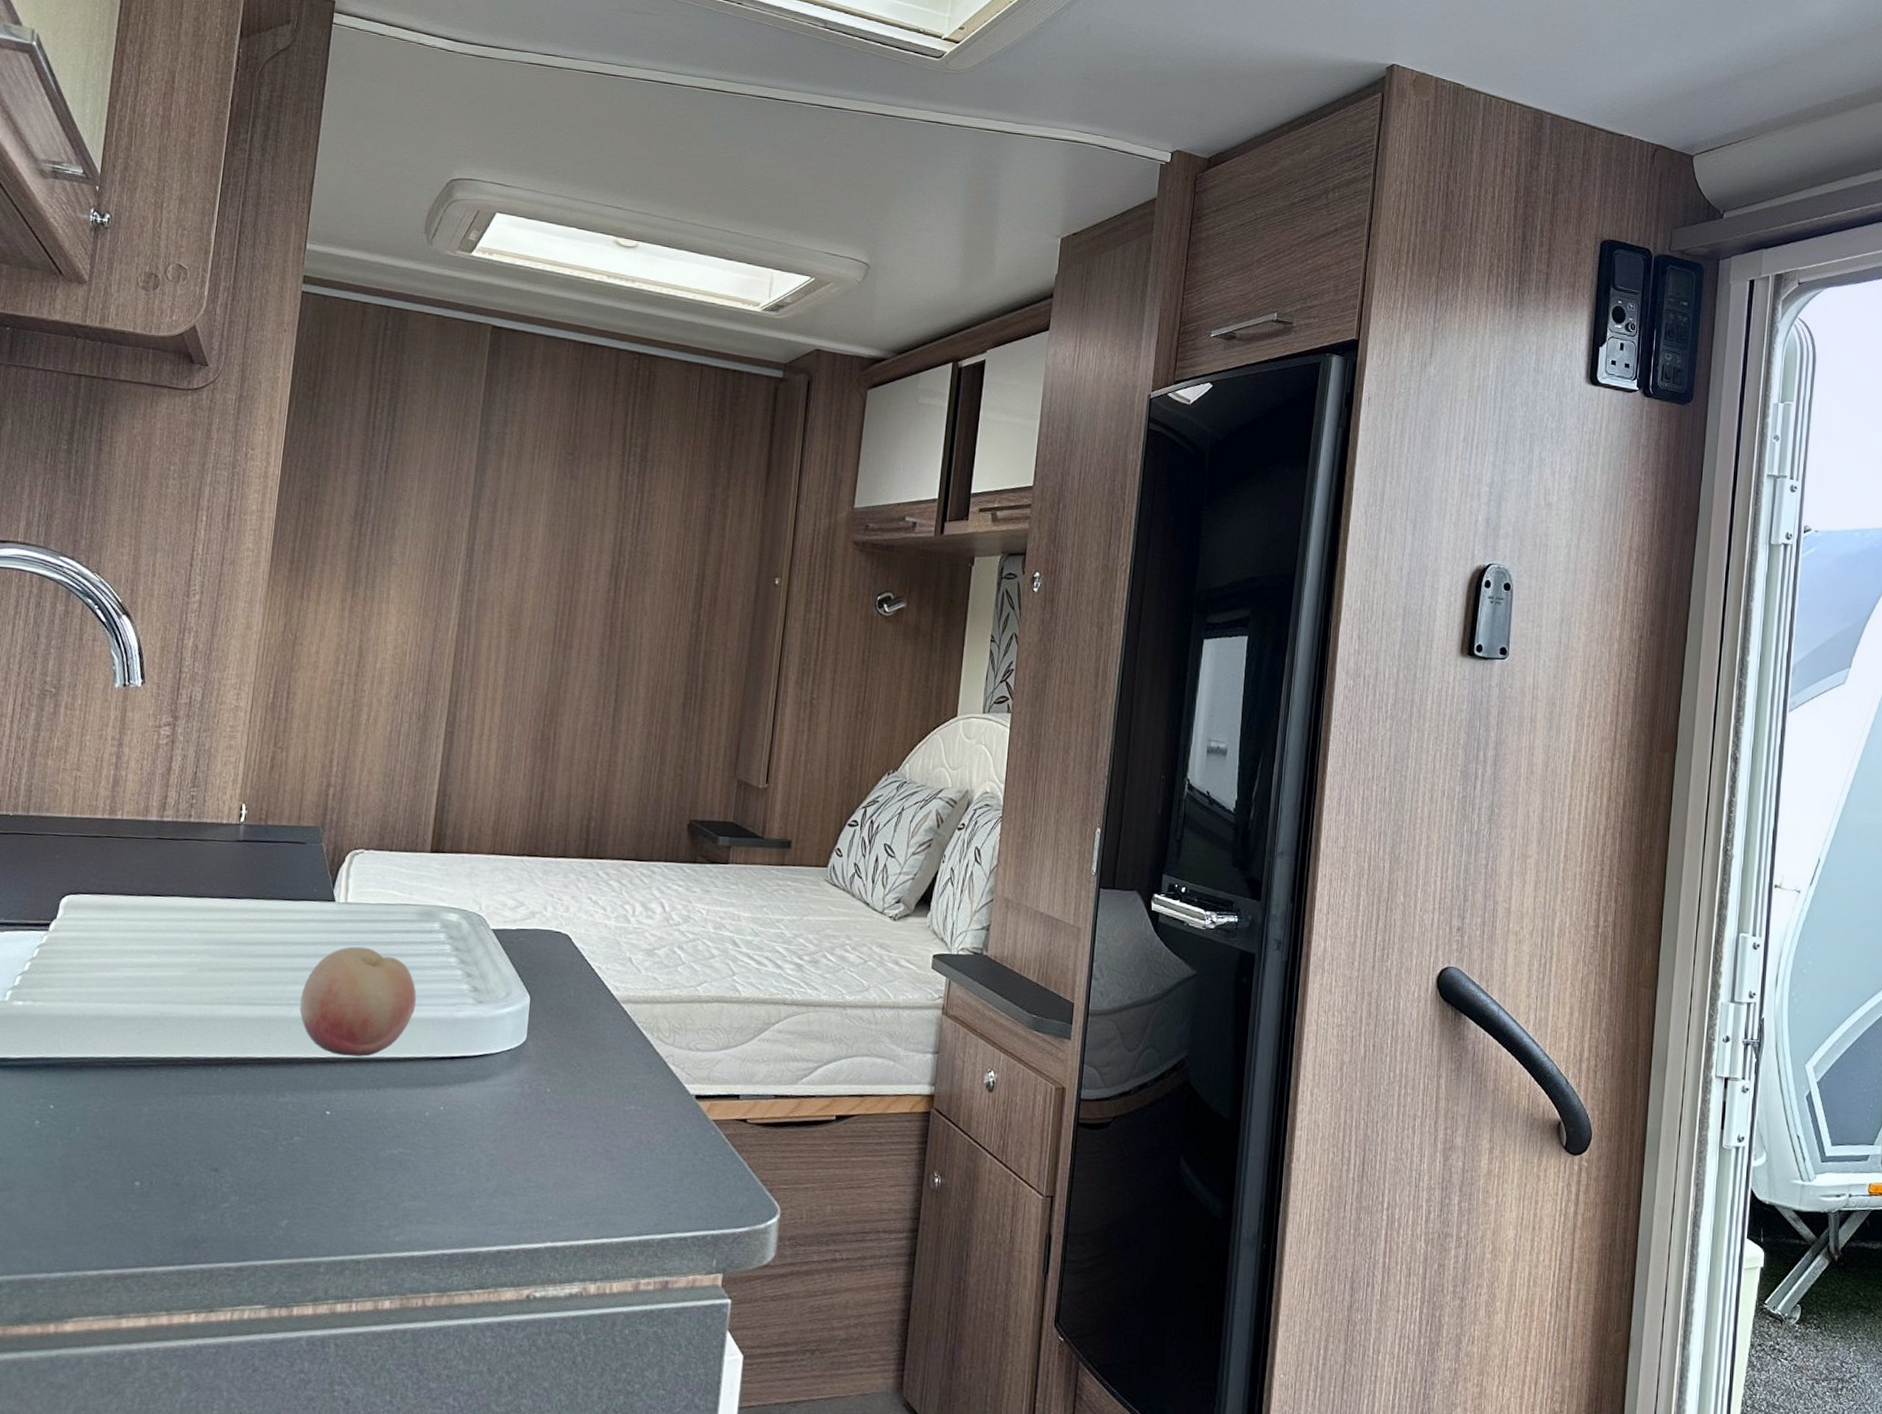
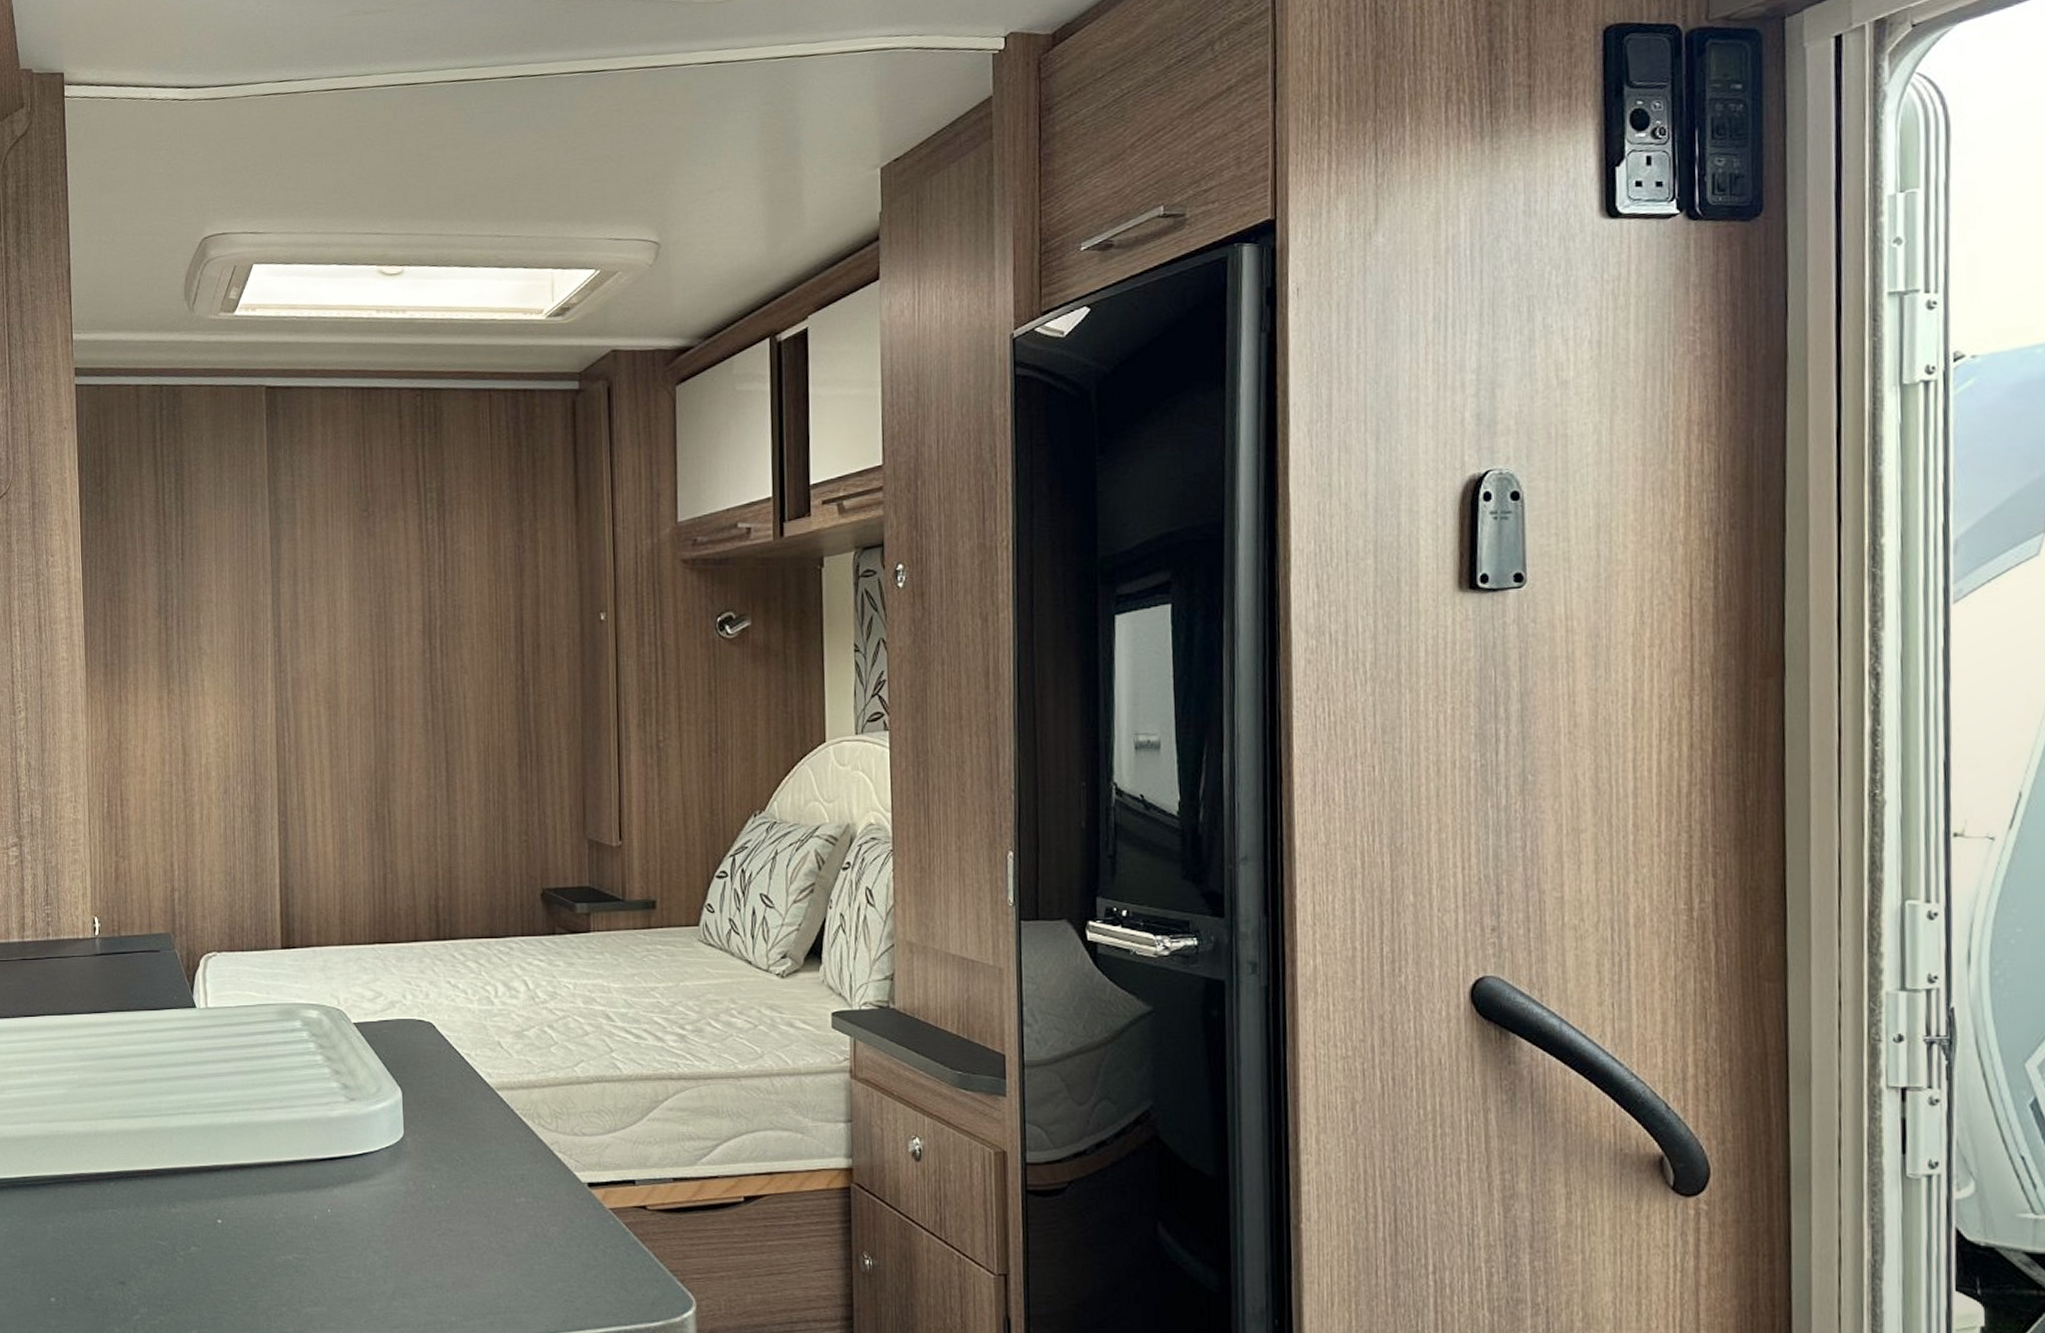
fruit: present [300,946,417,1057] -> none [177,1051,288,1163]

